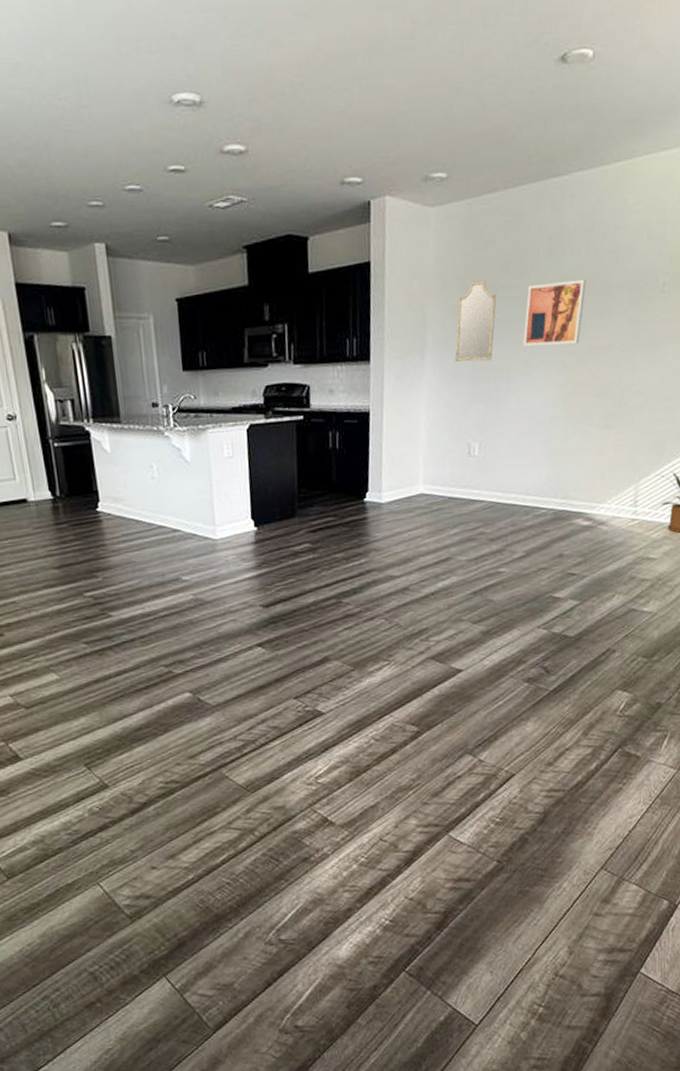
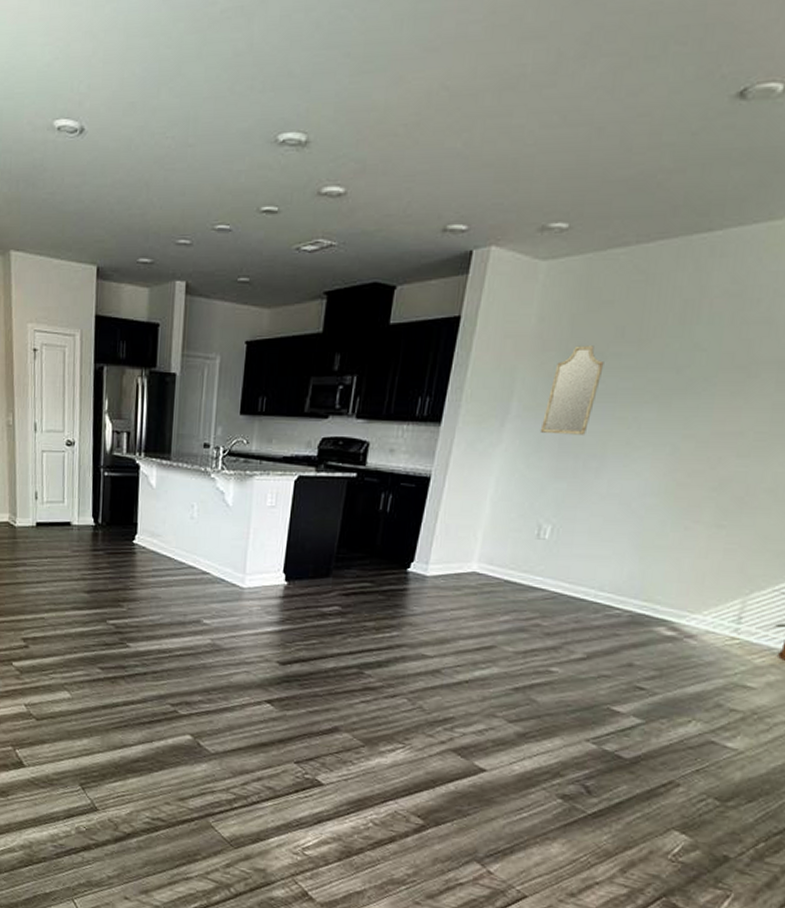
wall art: present [522,279,586,347] -> none [626,352,723,426]

